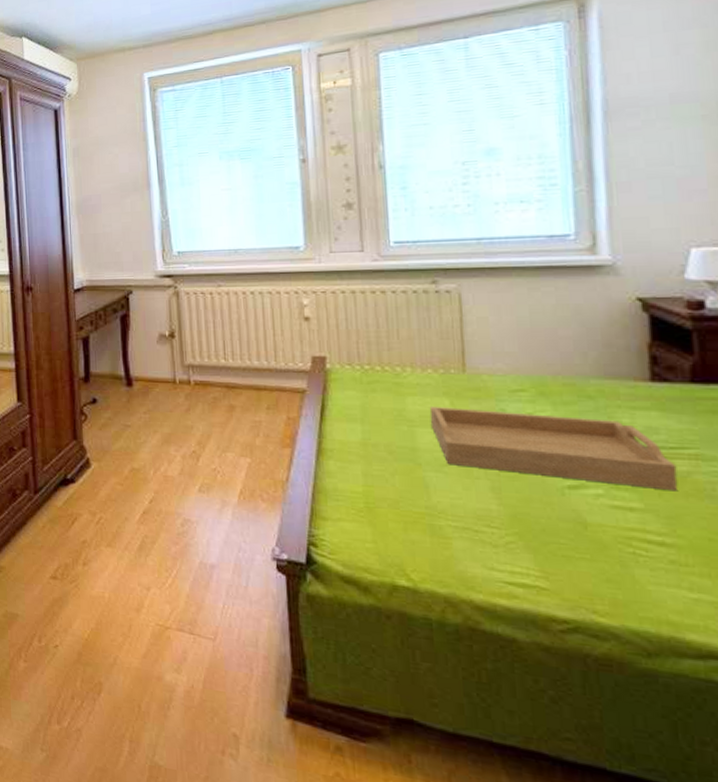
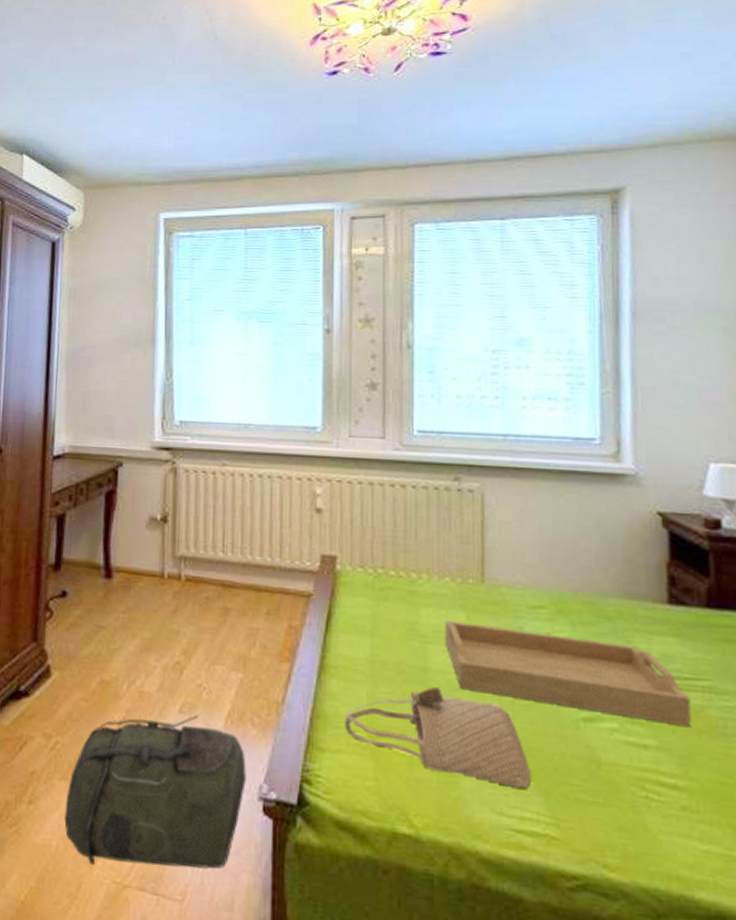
backpack: none [112,493,261,615] -> present [64,714,246,870]
tote bag: none [343,464,519,547] -> present [345,687,531,789]

